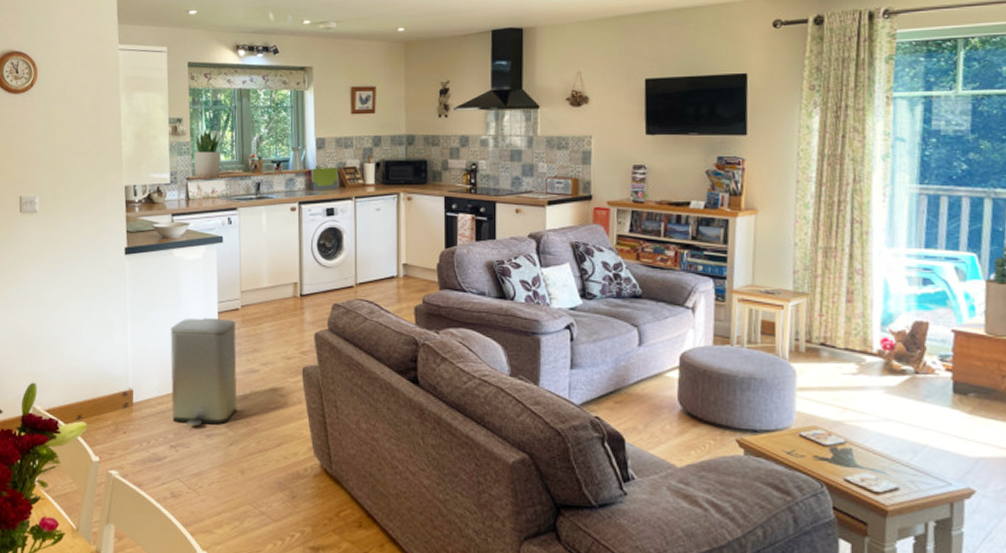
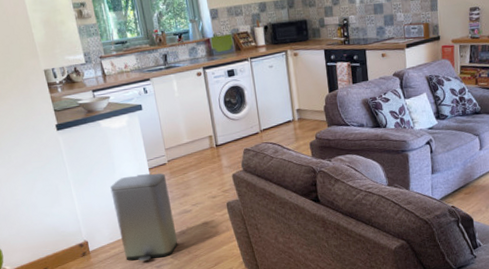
planter: present [194,127,221,178] -> none [99,7,130,56]

